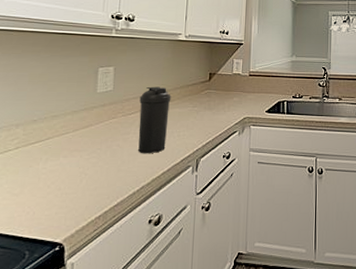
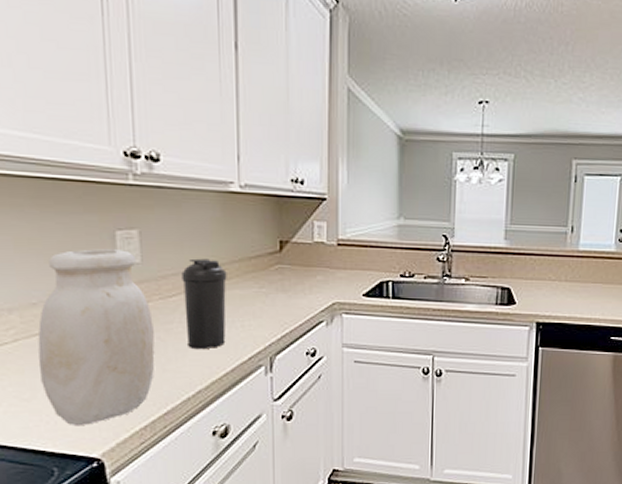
jar: none [29,81,116,216] -> present [37,249,155,426]

